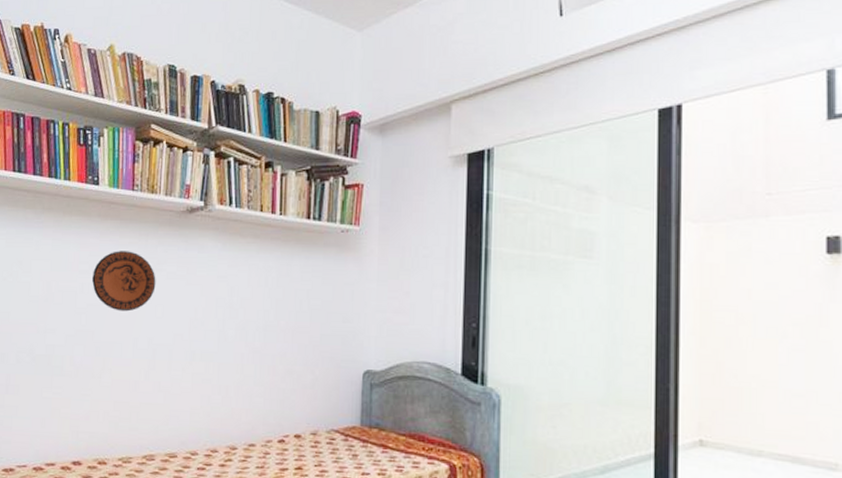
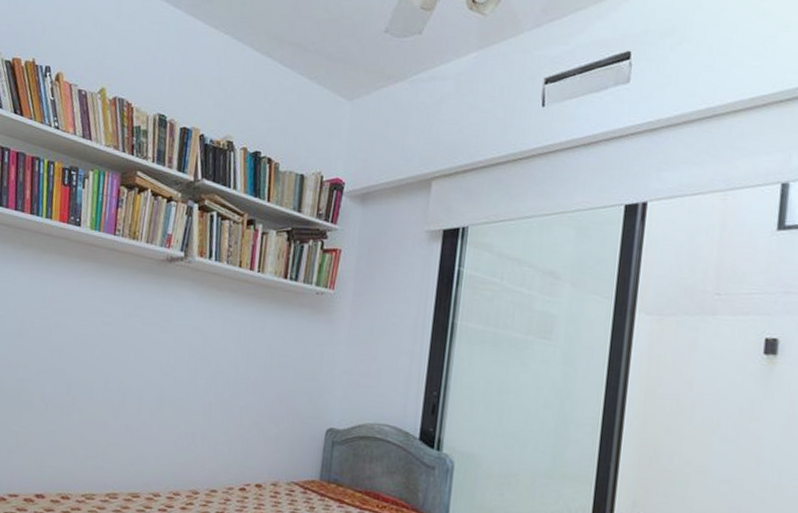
decorative plate: present [92,251,156,312] -> none [67,292,132,353]

